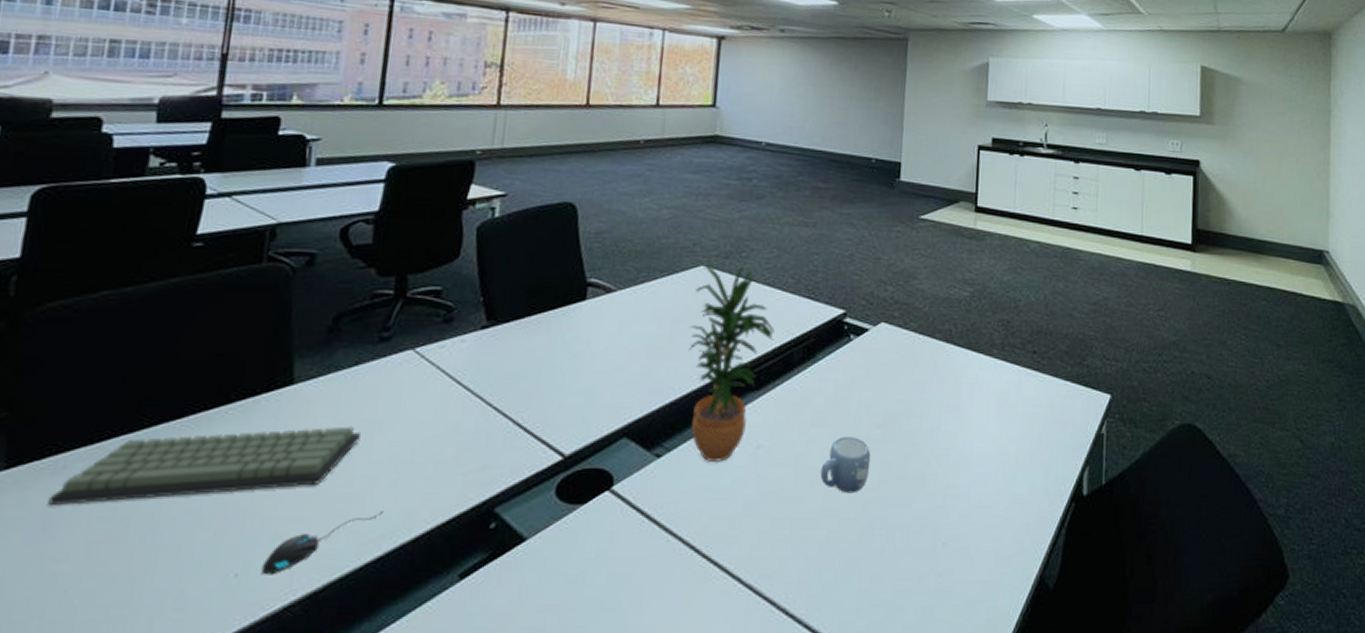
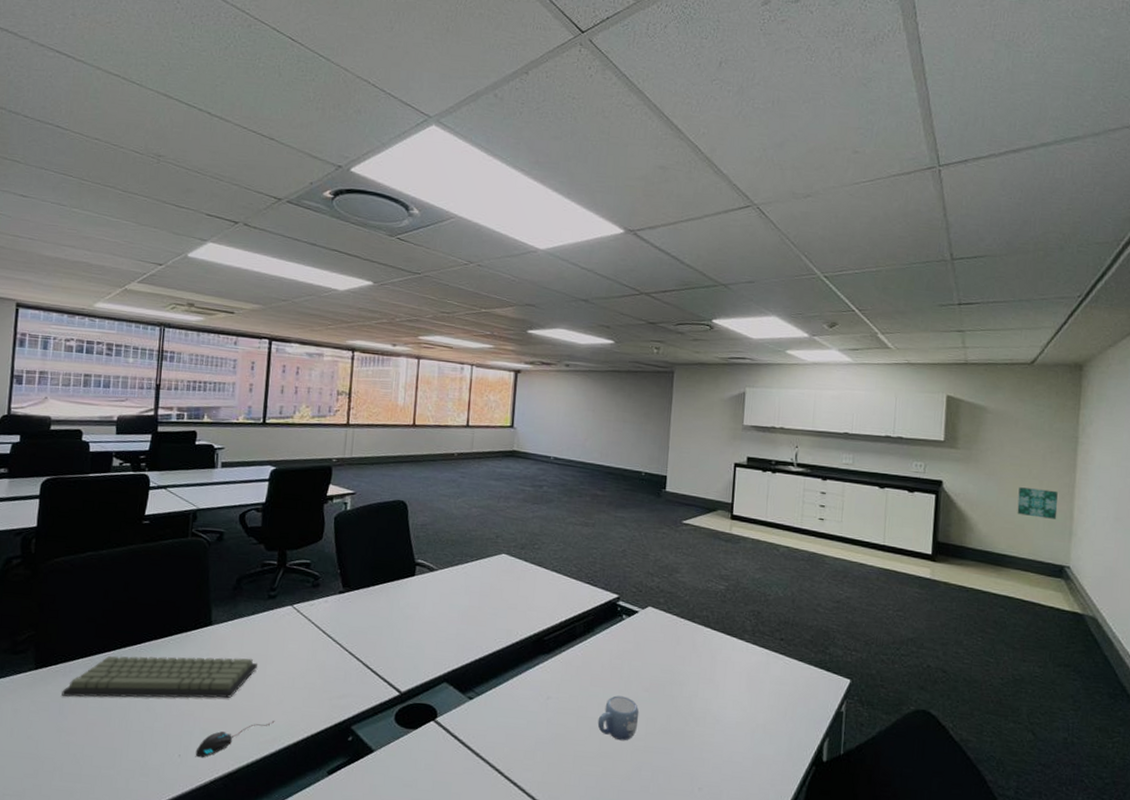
potted plant: present [688,265,775,463] -> none [493,553,561,708]
wall art: none [1275,165,1314,200] -> present [1017,487,1058,519]

